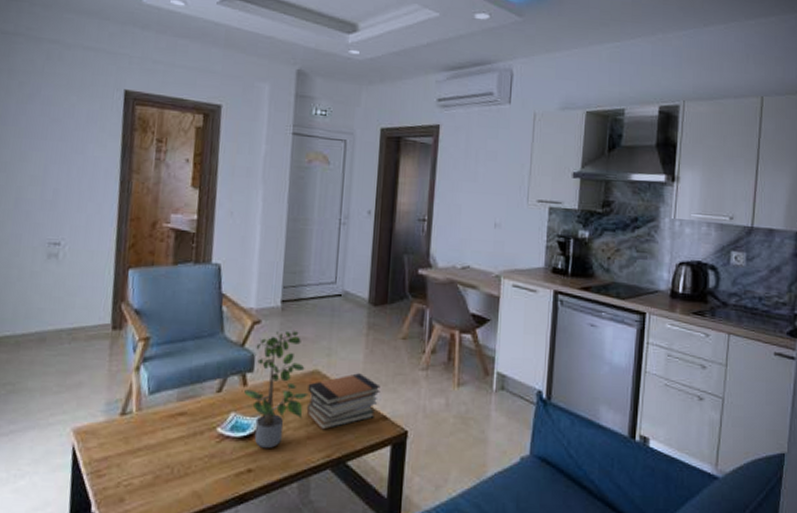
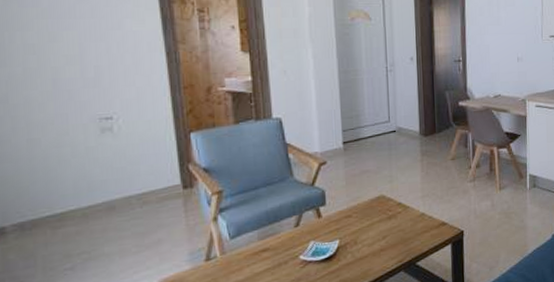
potted plant: present [244,329,309,449] -> none [320,165,378,266]
book stack: present [306,373,381,430] -> none [376,192,438,242]

